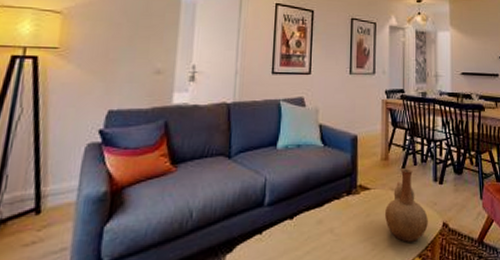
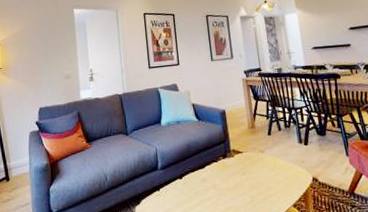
vase: present [384,168,428,242] -> none [257,134,299,195]

